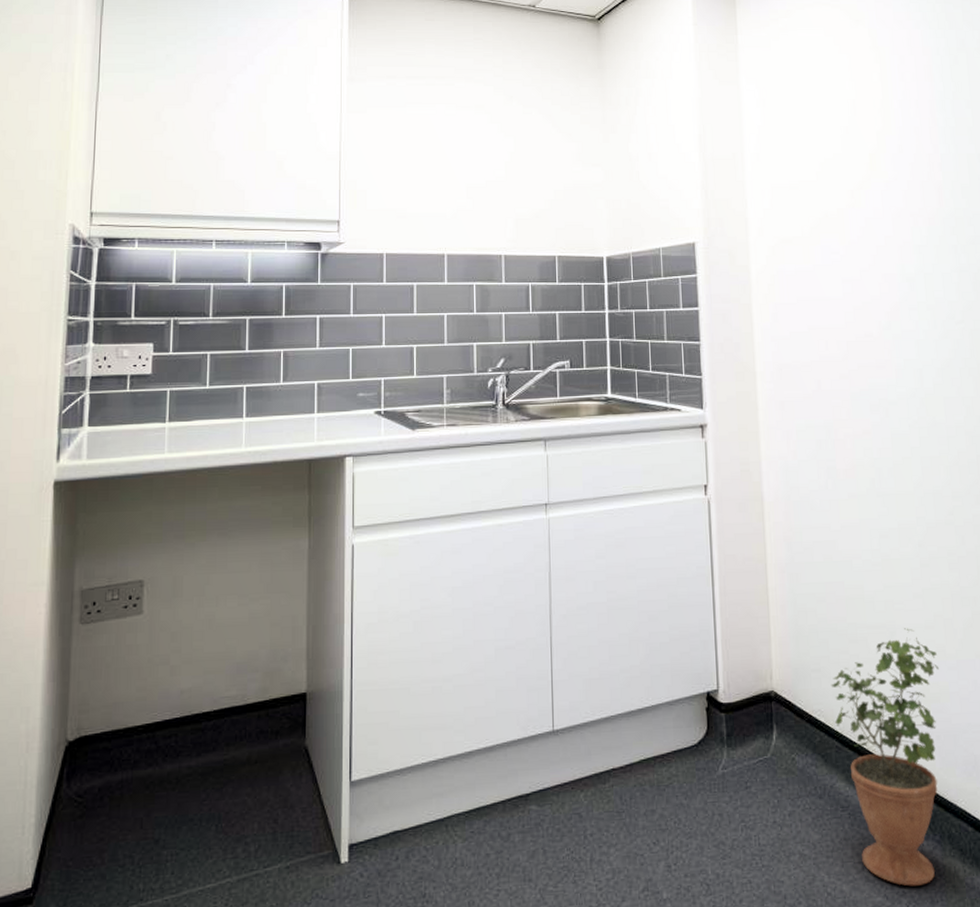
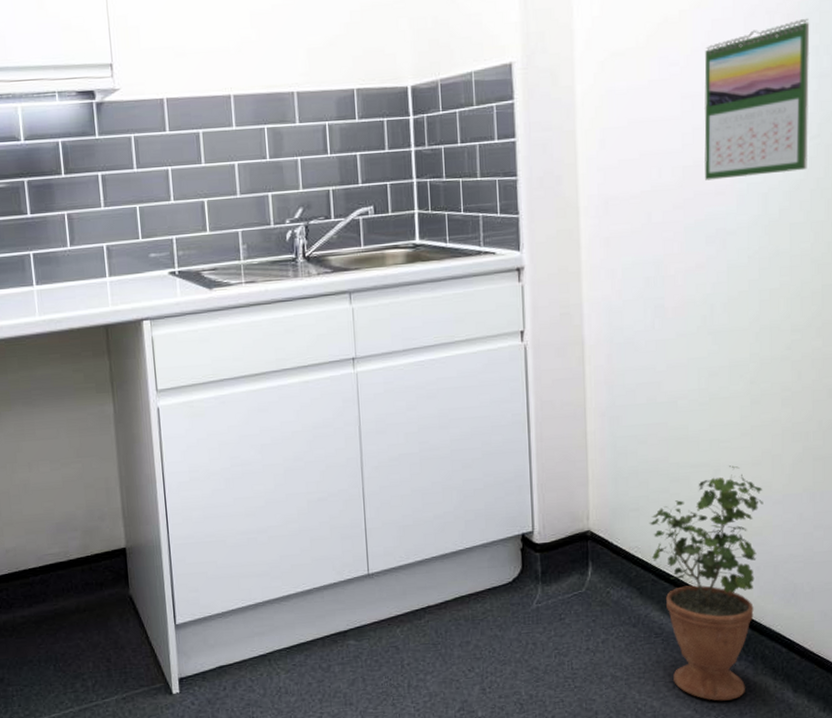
calendar: none [861,222,955,355] -> present [704,18,810,180]

